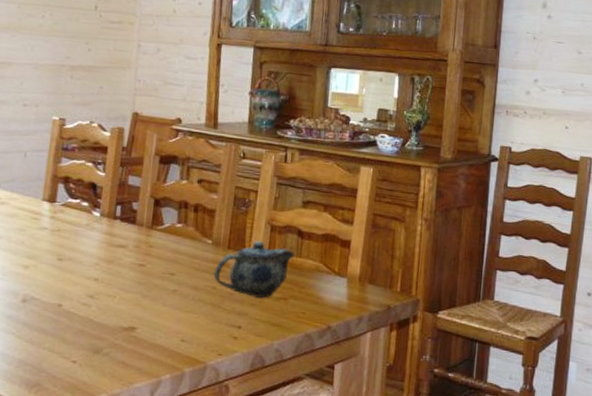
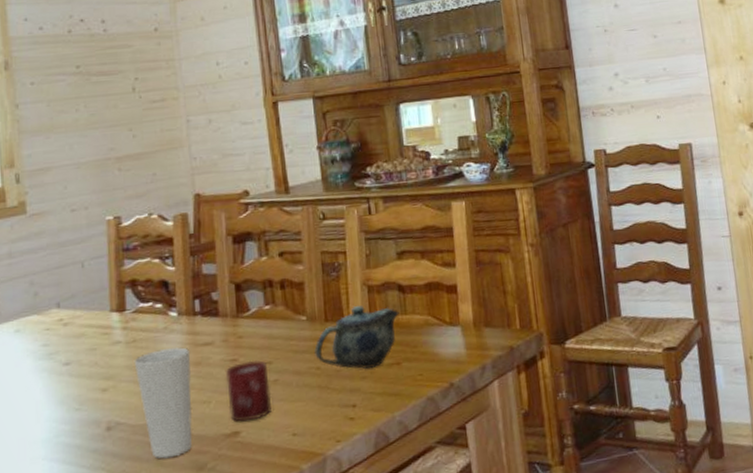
cup: none [55,242,106,337] -> present [134,347,193,459]
cup: none [130,268,170,321] -> present [225,360,272,422]

